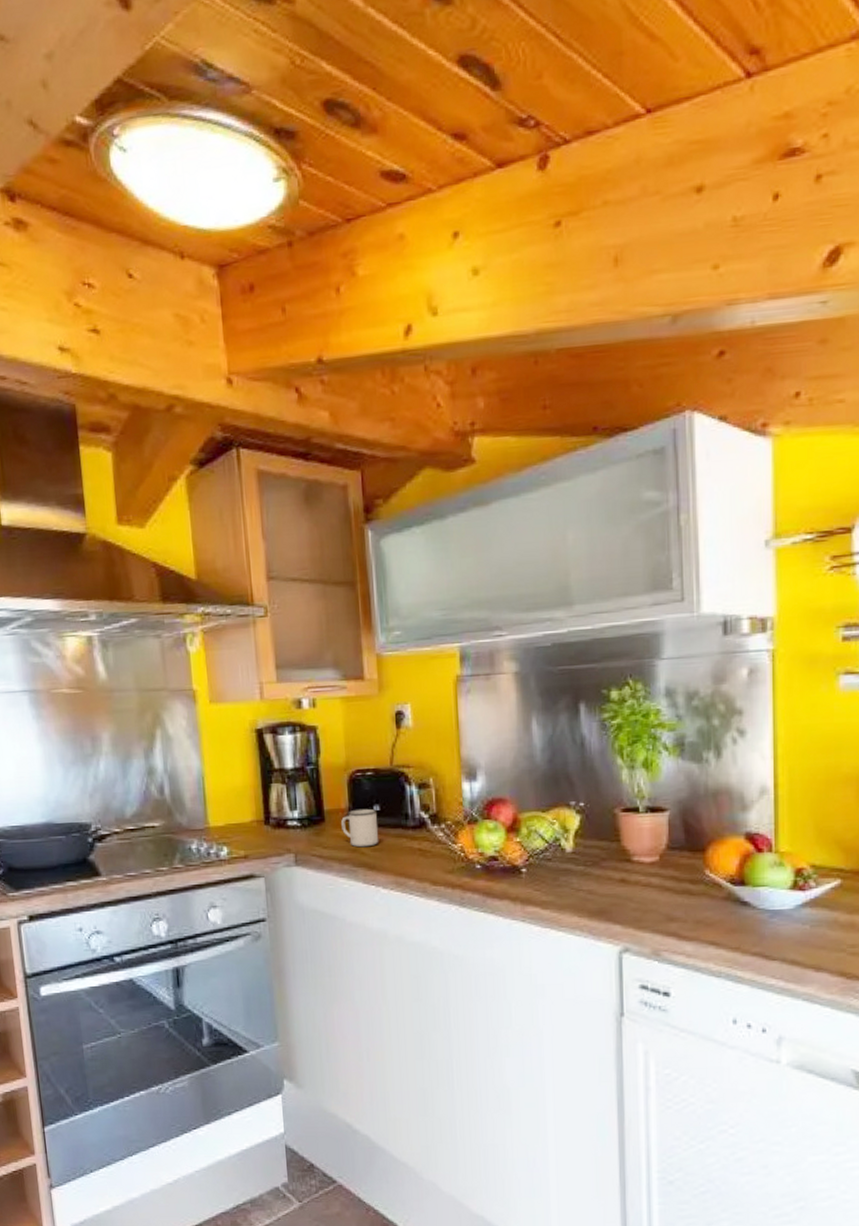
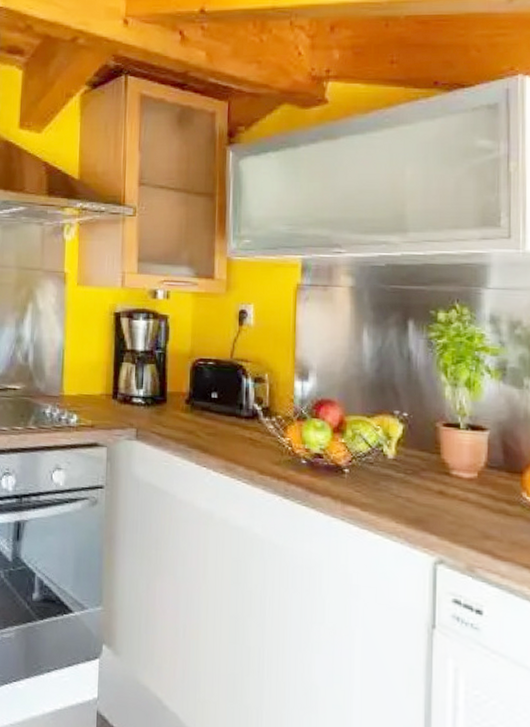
mug: present [341,808,379,848] -> none [181,394,215,431]

